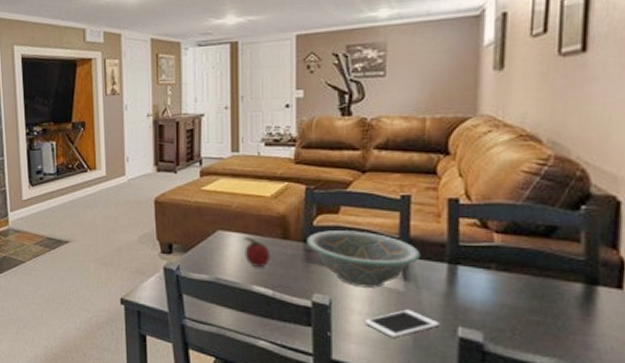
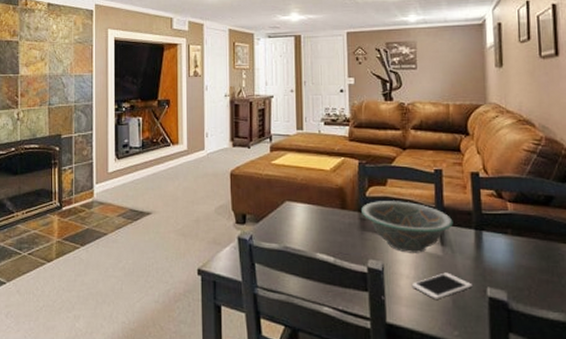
fruit: present [243,237,271,268] -> none [307,207,332,236]

